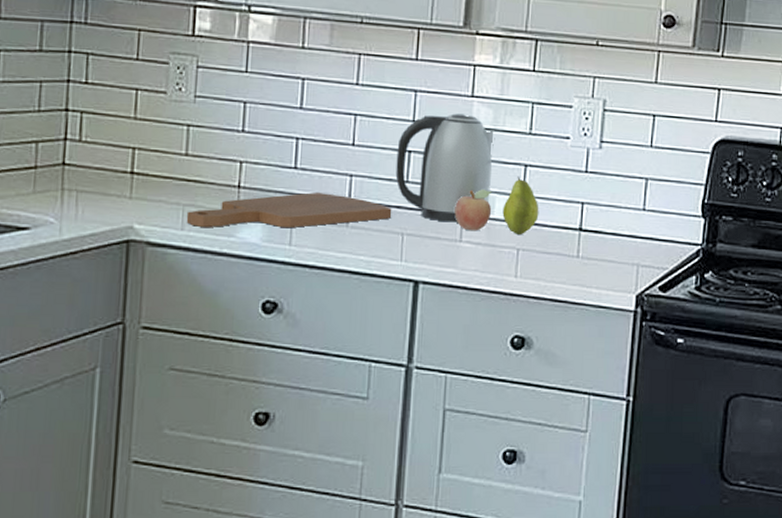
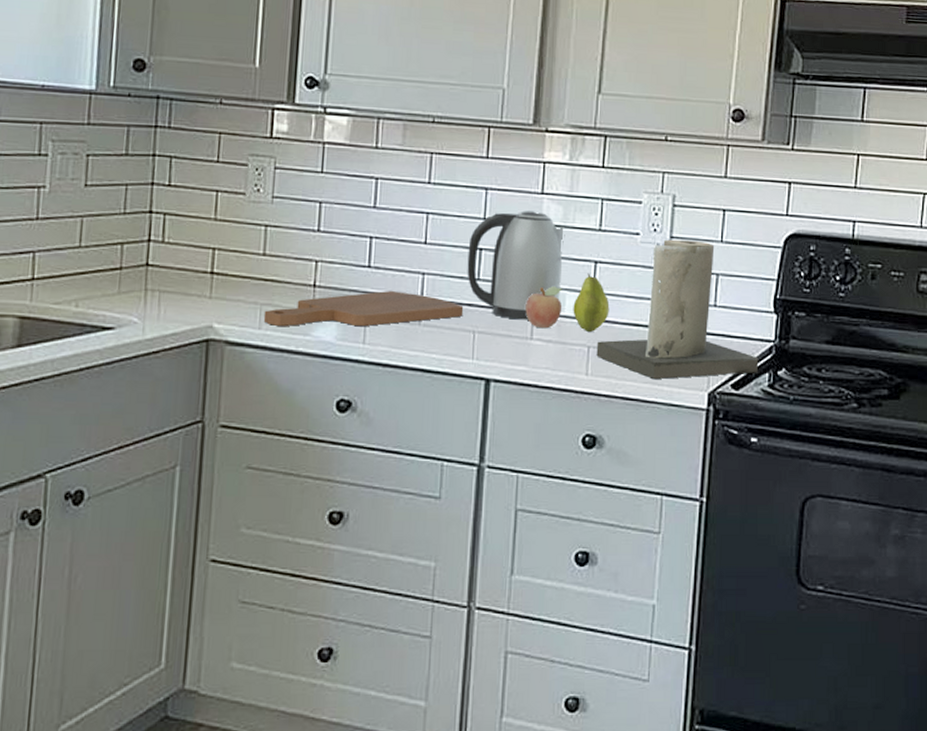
paper towel roll: none [525,143,687,281] -> present [596,239,759,379]

